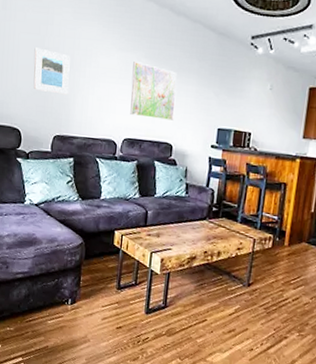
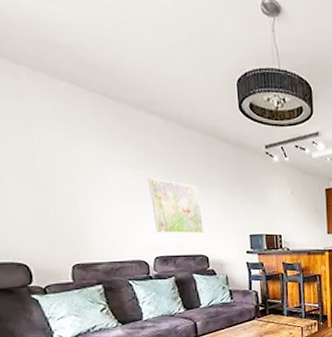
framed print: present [33,47,70,95] -> none [23,172,80,221]

